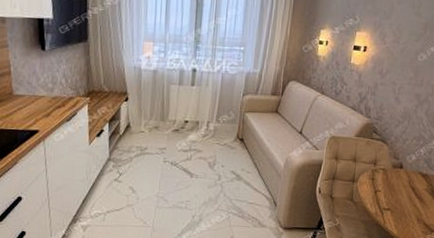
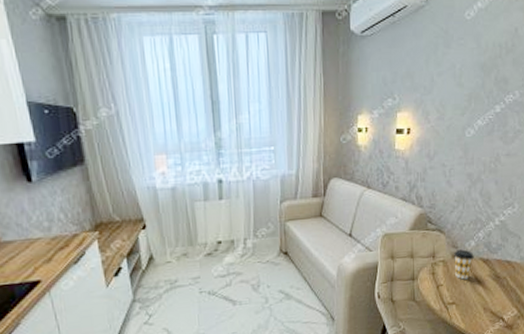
coffee cup: none [393,161,414,190] -> present [454,249,474,280]

